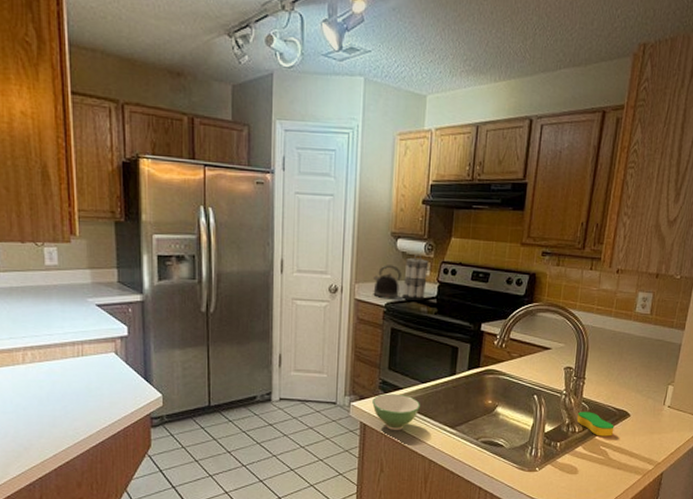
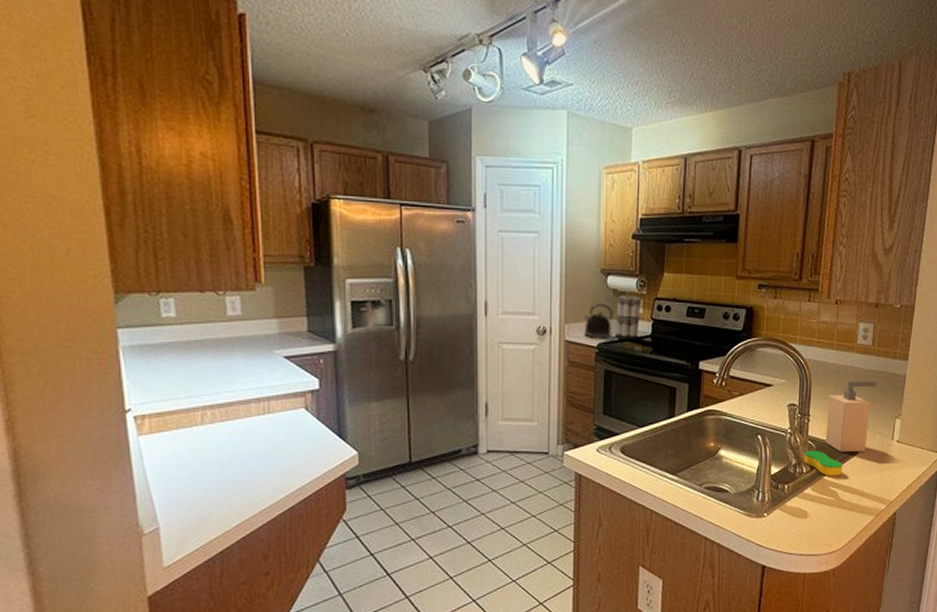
bowl: present [372,393,421,431] -> none [587,440,640,481]
soap dispenser: none [598,346,653,415] -> present [825,380,877,452]

